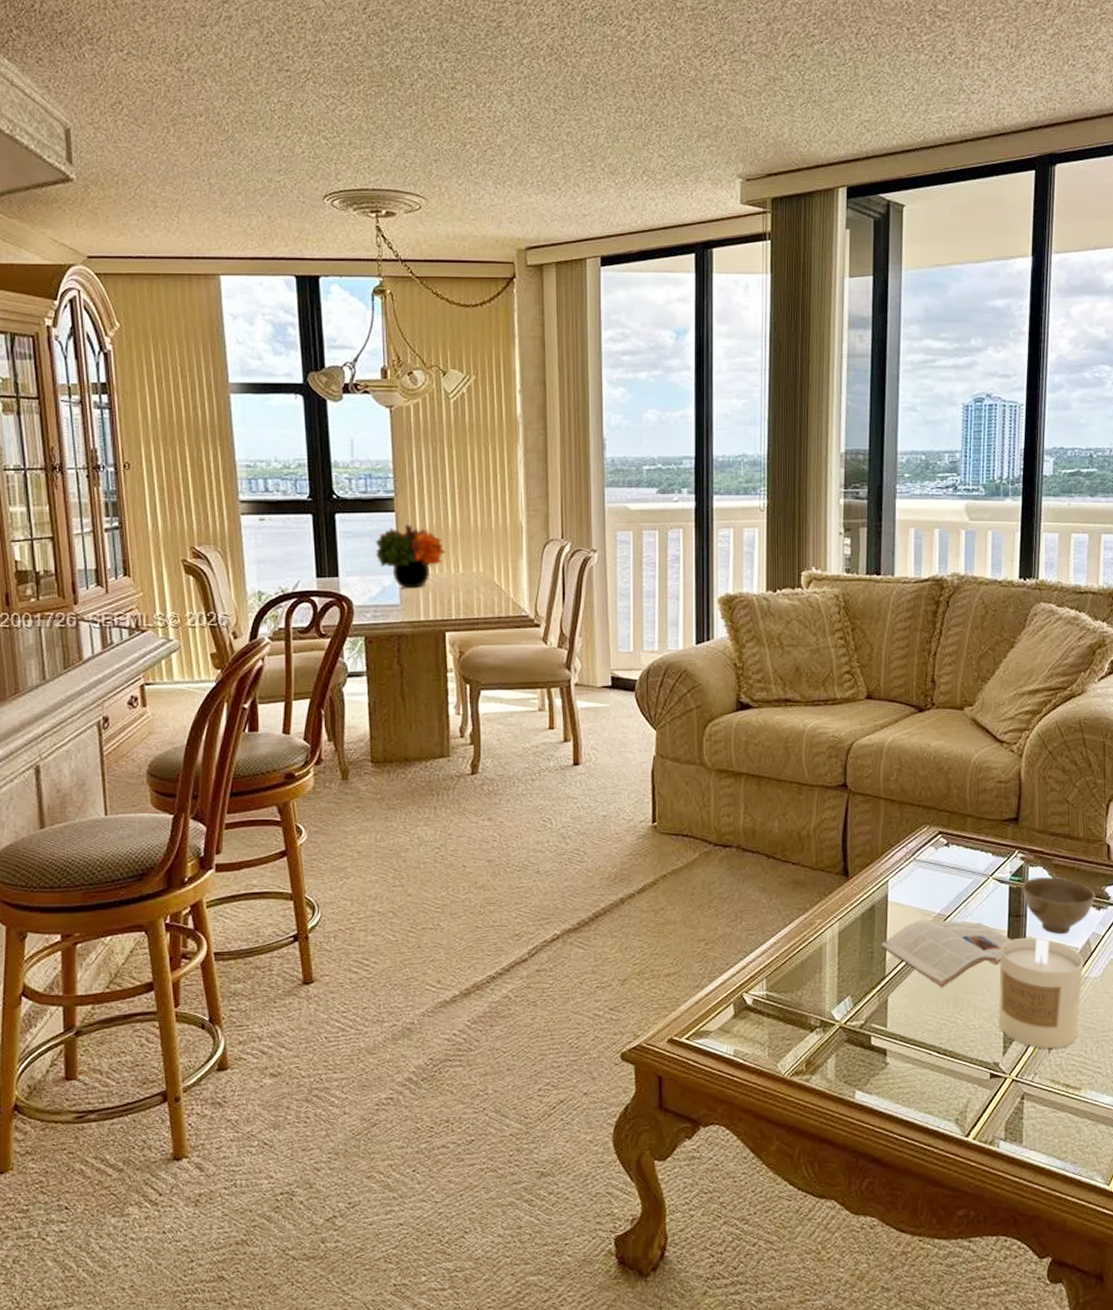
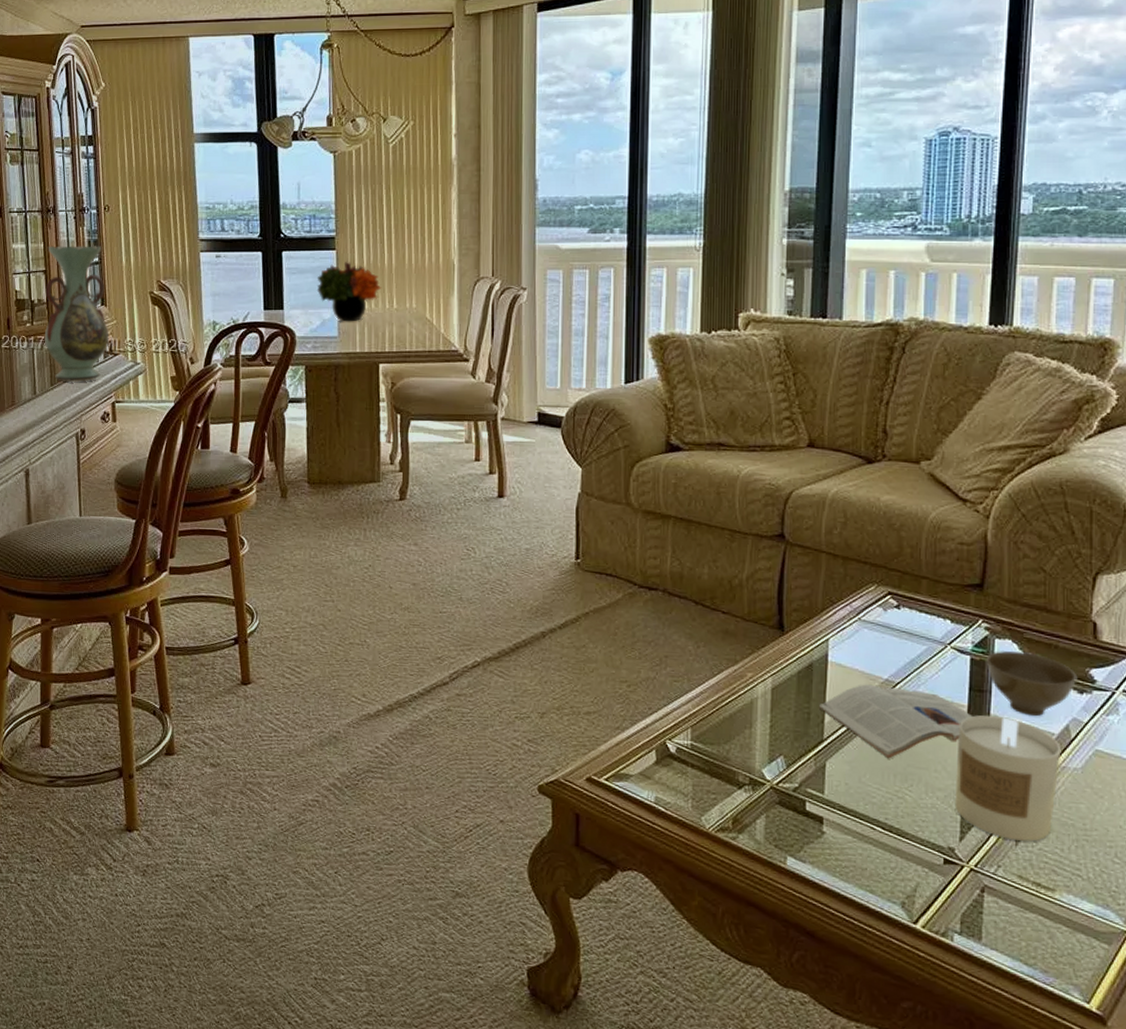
decorative vase: none [53,508,135,664] -> present [44,245,110,382]

